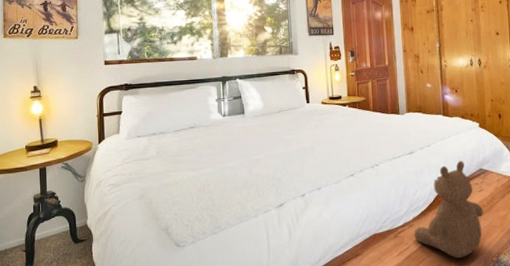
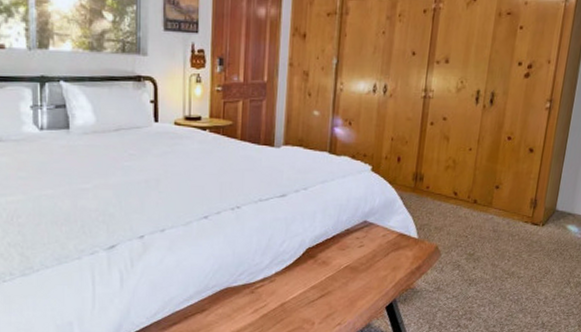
teddy bear: present [414,161,484,258] -> none [274,210,361,320]

